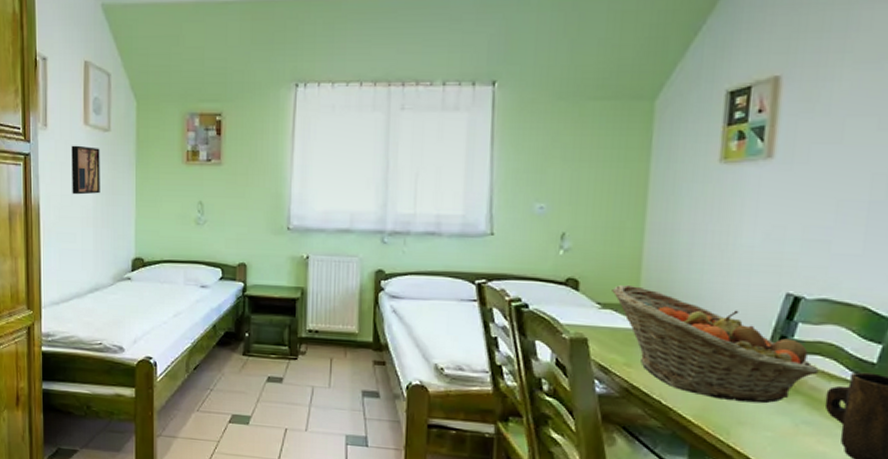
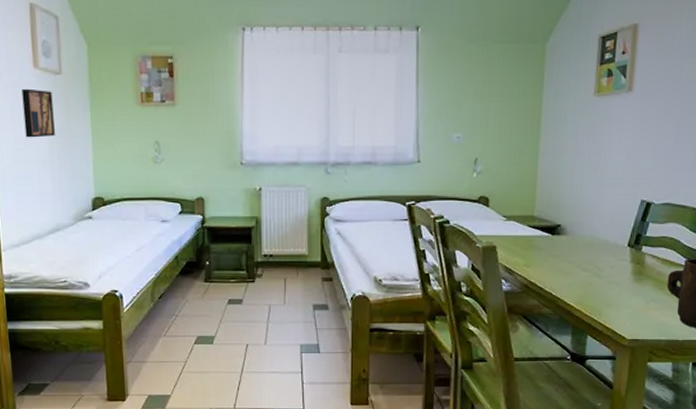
fruit basket: present [612,284,819,404] -> none [514,199,663,288]

